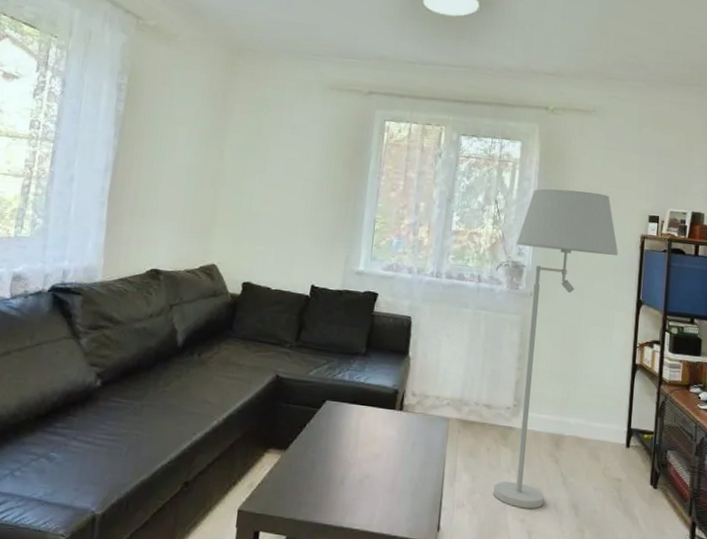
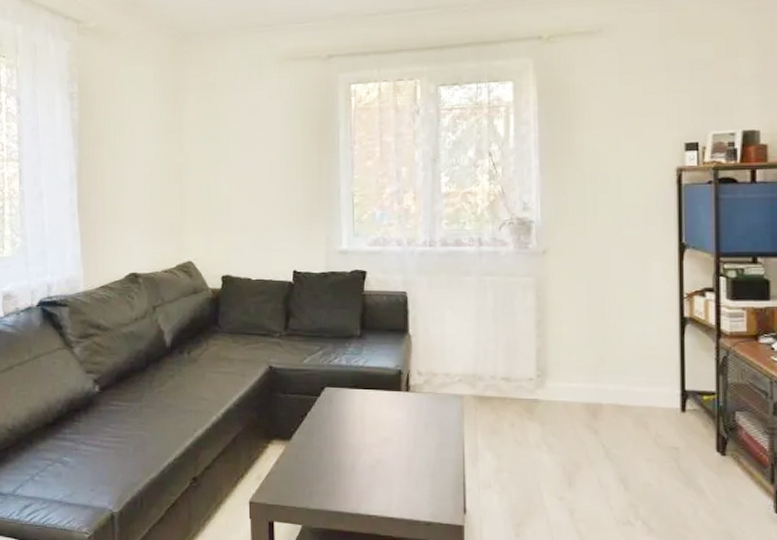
floor lamp: present [493,188,618,509] -> none [520,126,648,486]

